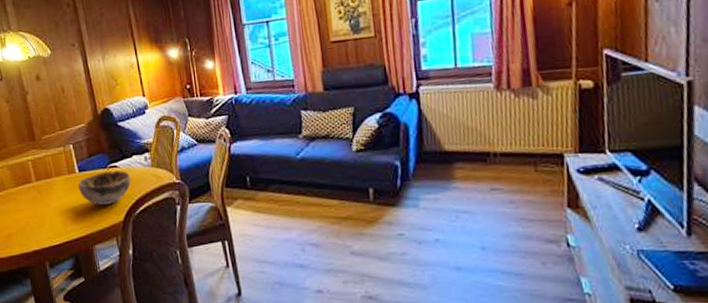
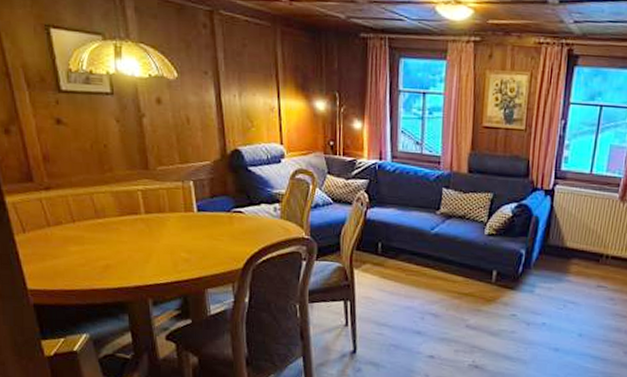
decorative bowl: present [78,171,132,205] -> none [194,215,256,250]

